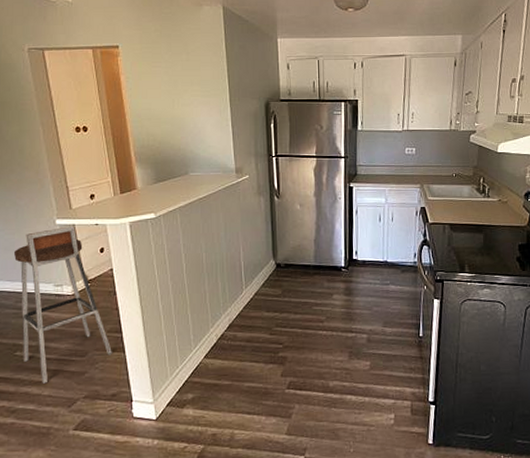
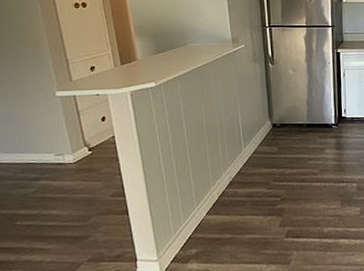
bar stool: present [14,226,112,384] -> none [13,97,115,251]

